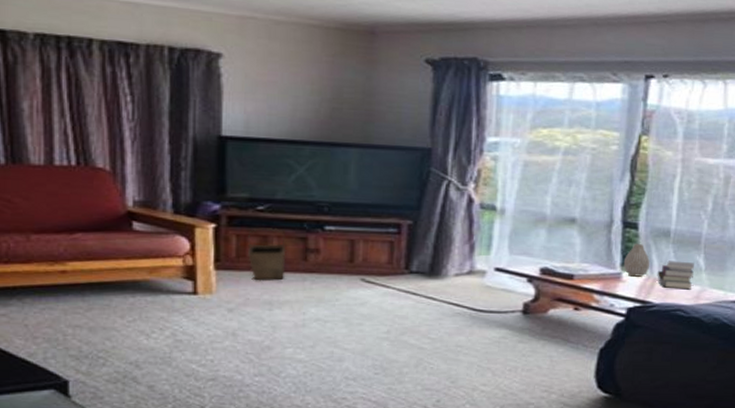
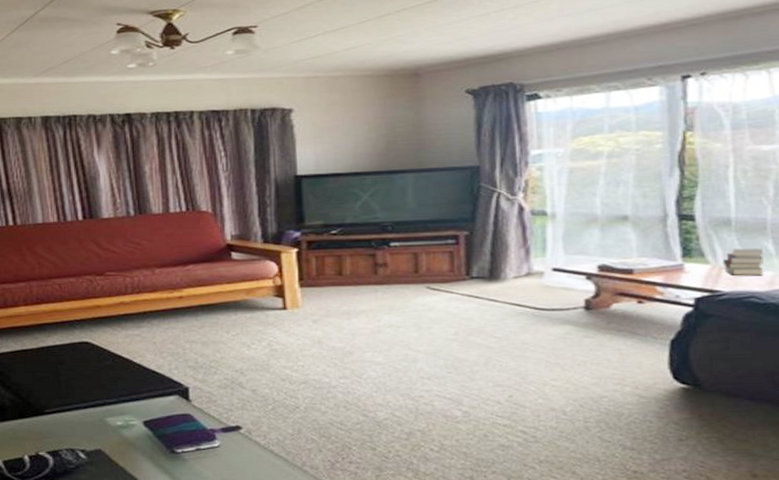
basket: present [247,227,286,281] -> none [324,248,359,295]
vase: present [623,244,651,277] -> none [684,235,714,267]

